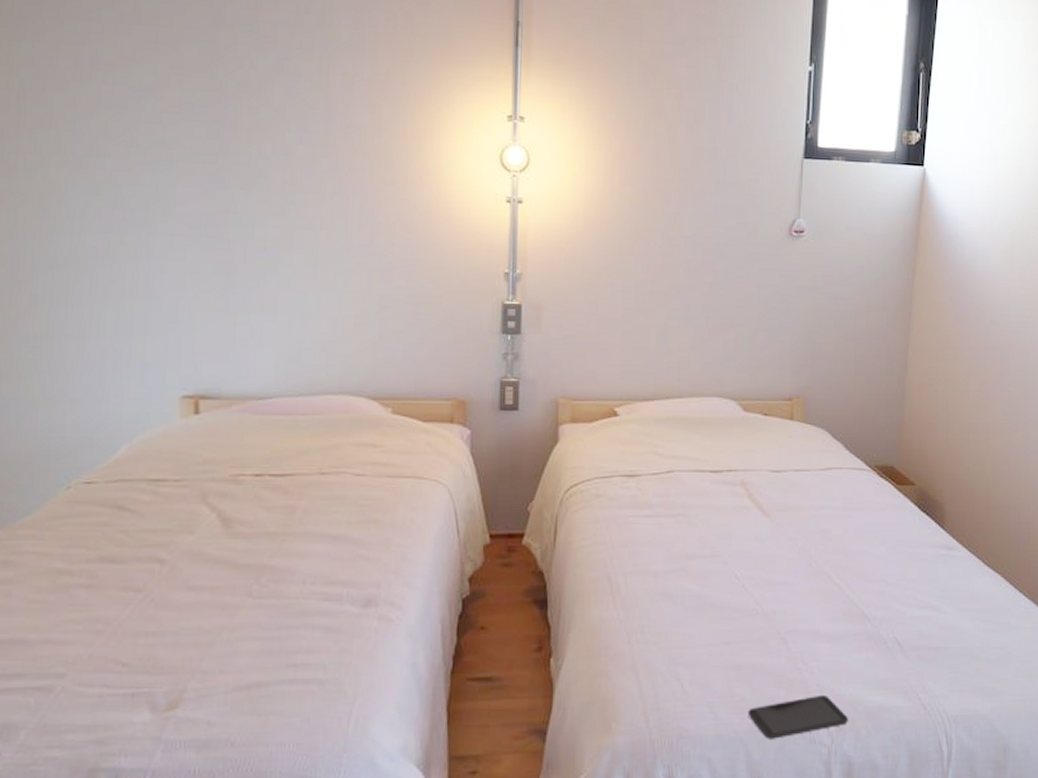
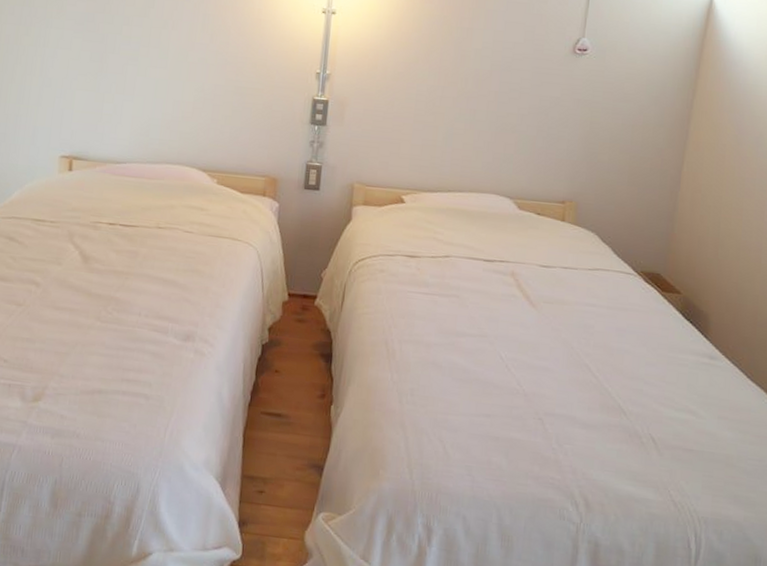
mobile phone: present [747,694,848,739] -> none [502,475,598,510]

